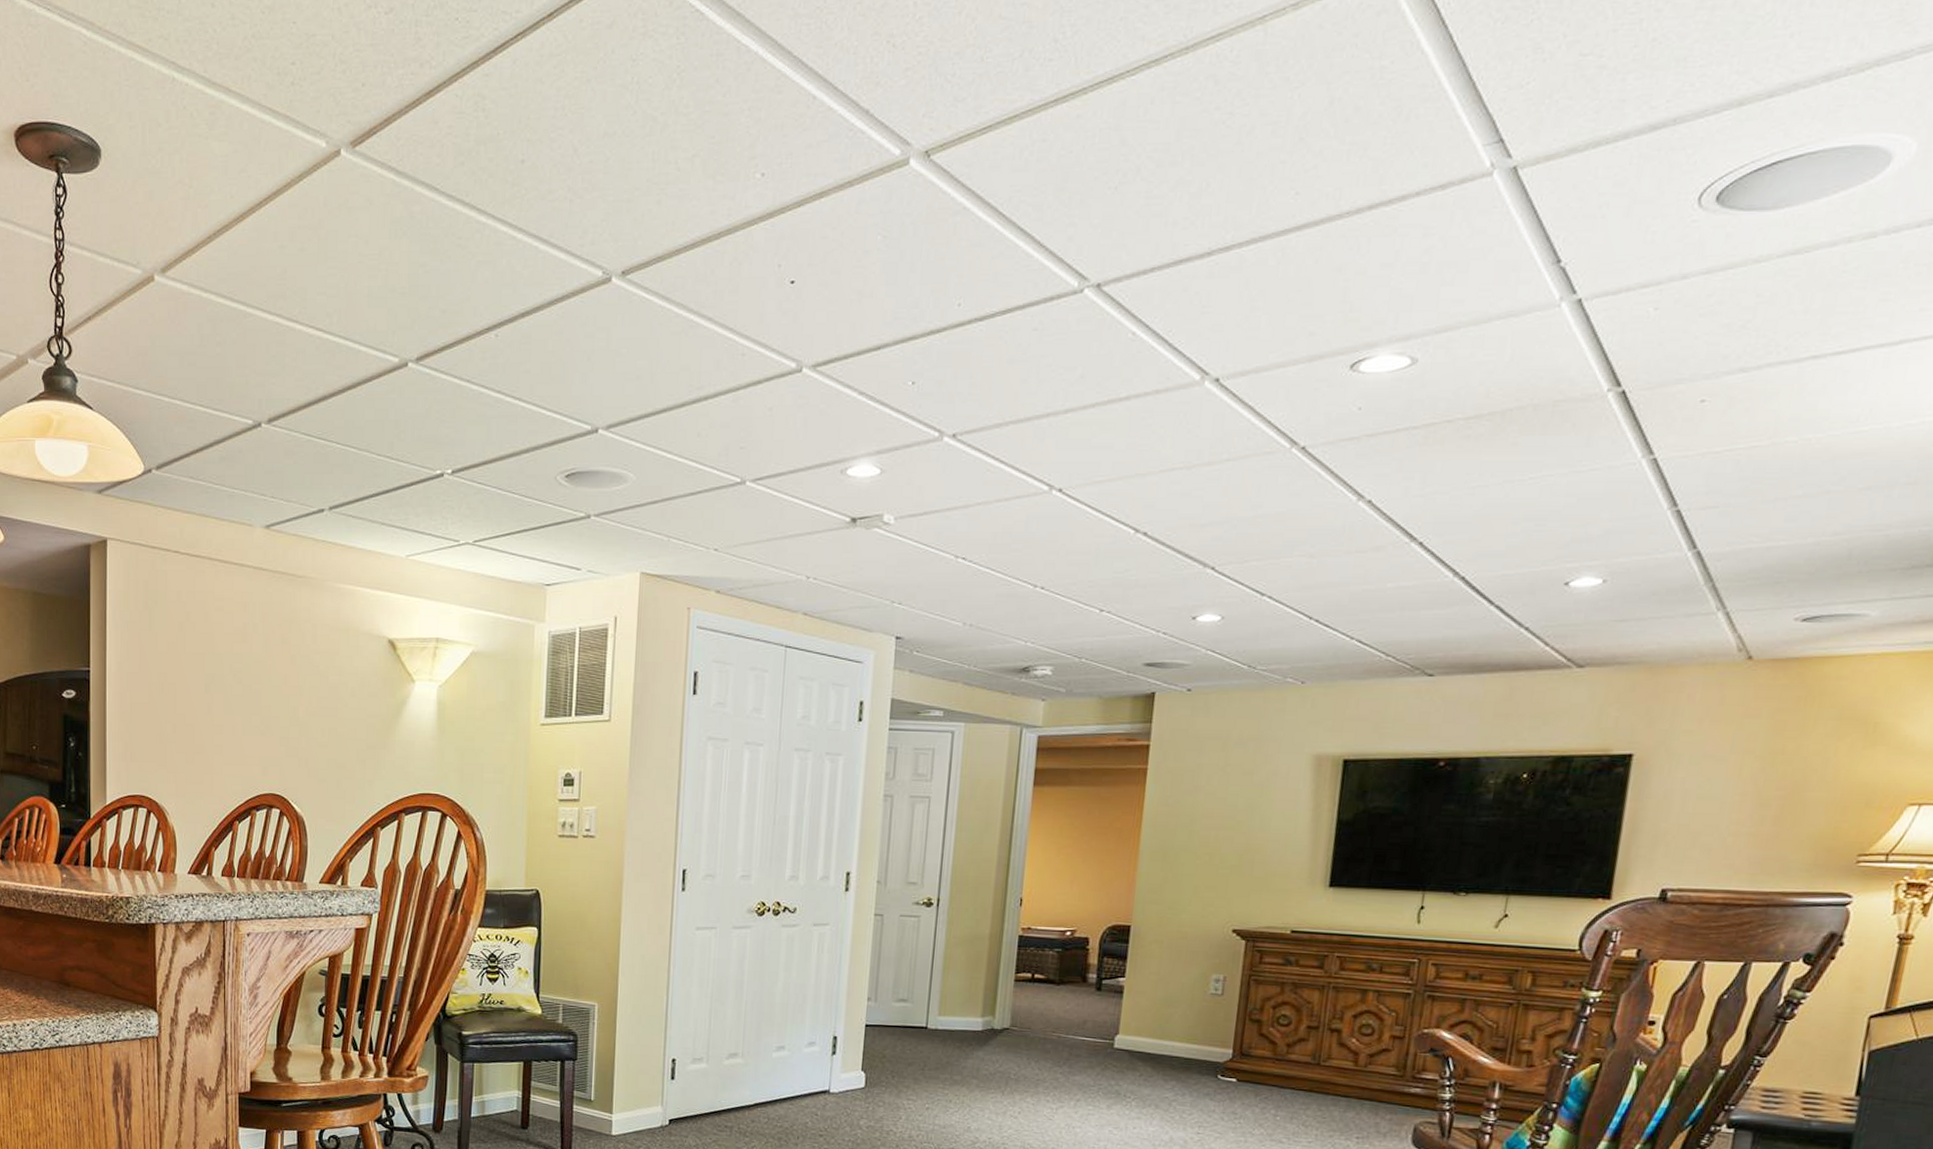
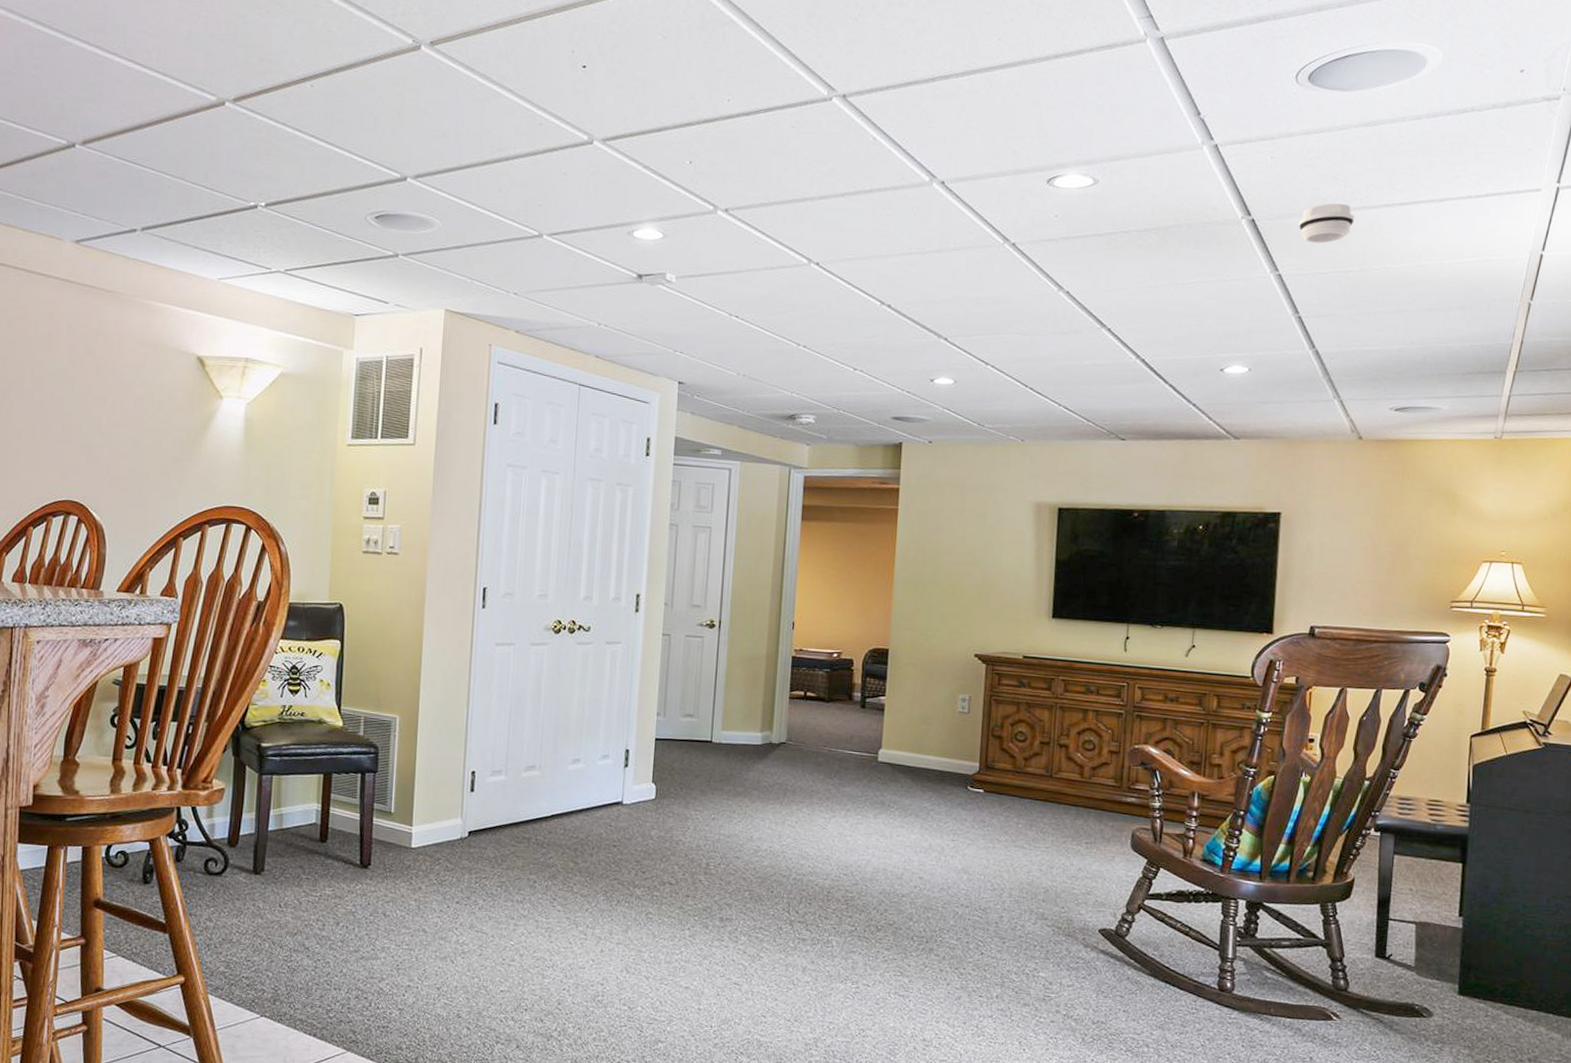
smoke detector: none [1685,360,1768,414] -> present [1298,203,1355,244]

